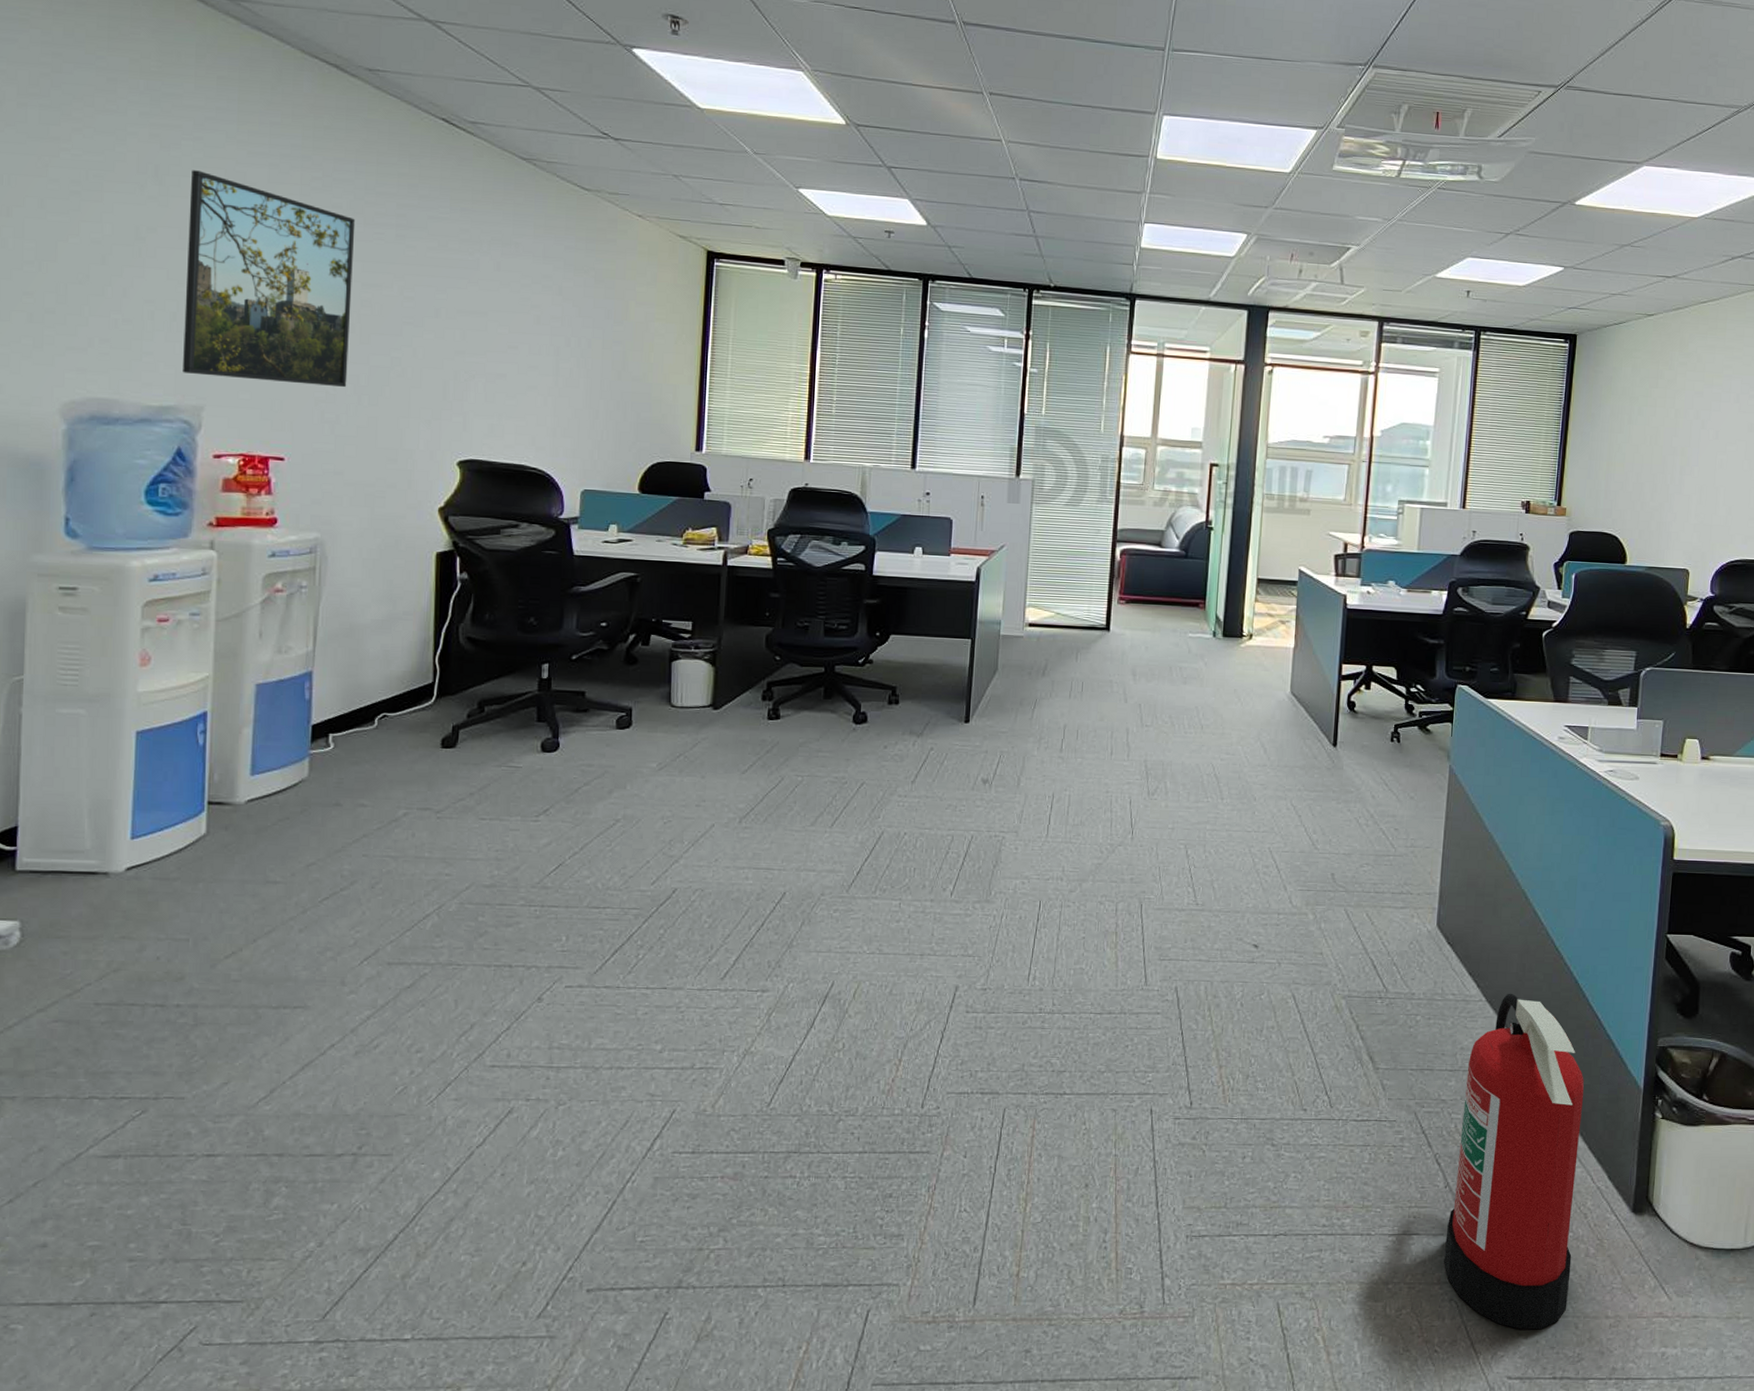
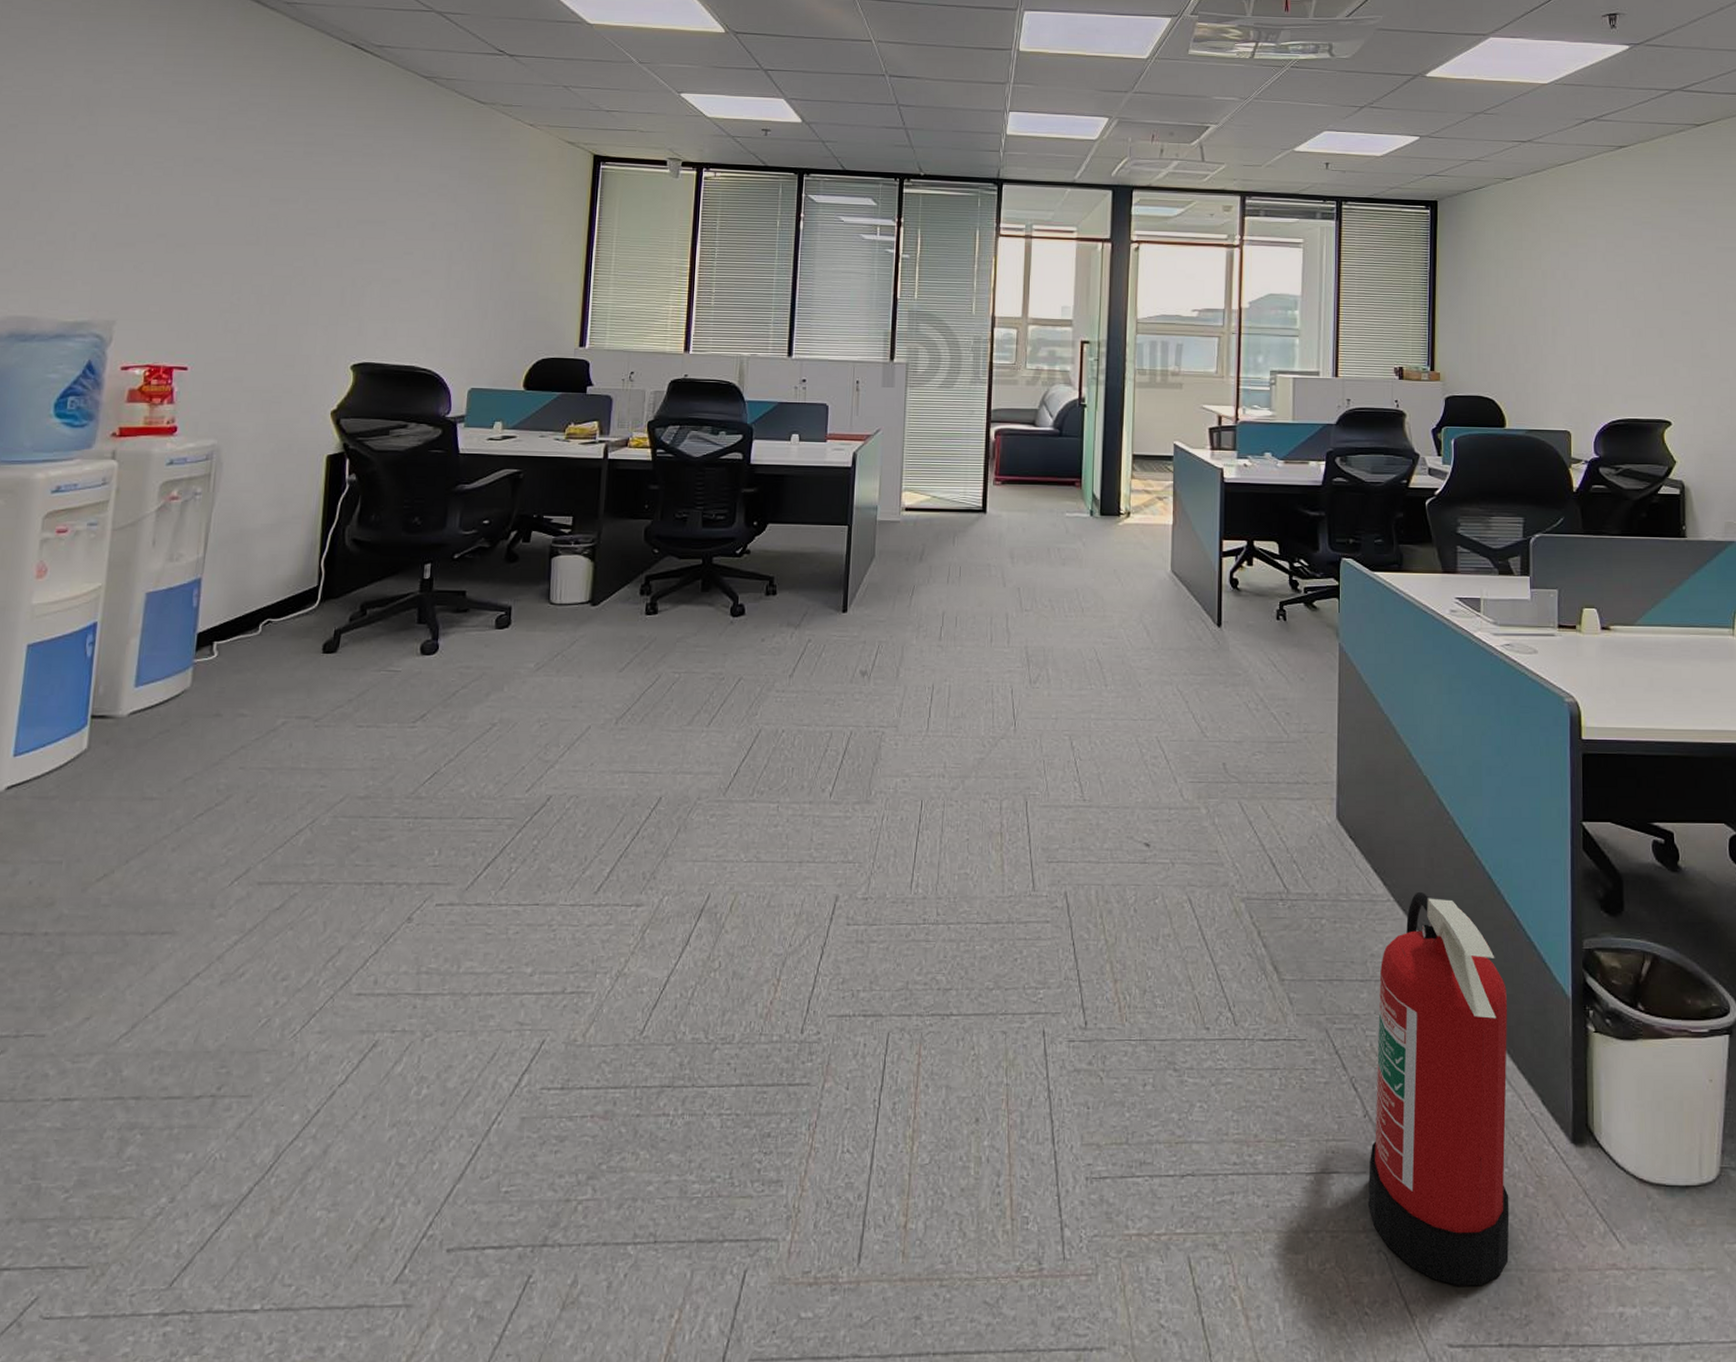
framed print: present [183,170,356,388] -> none [98,101,268,298]

